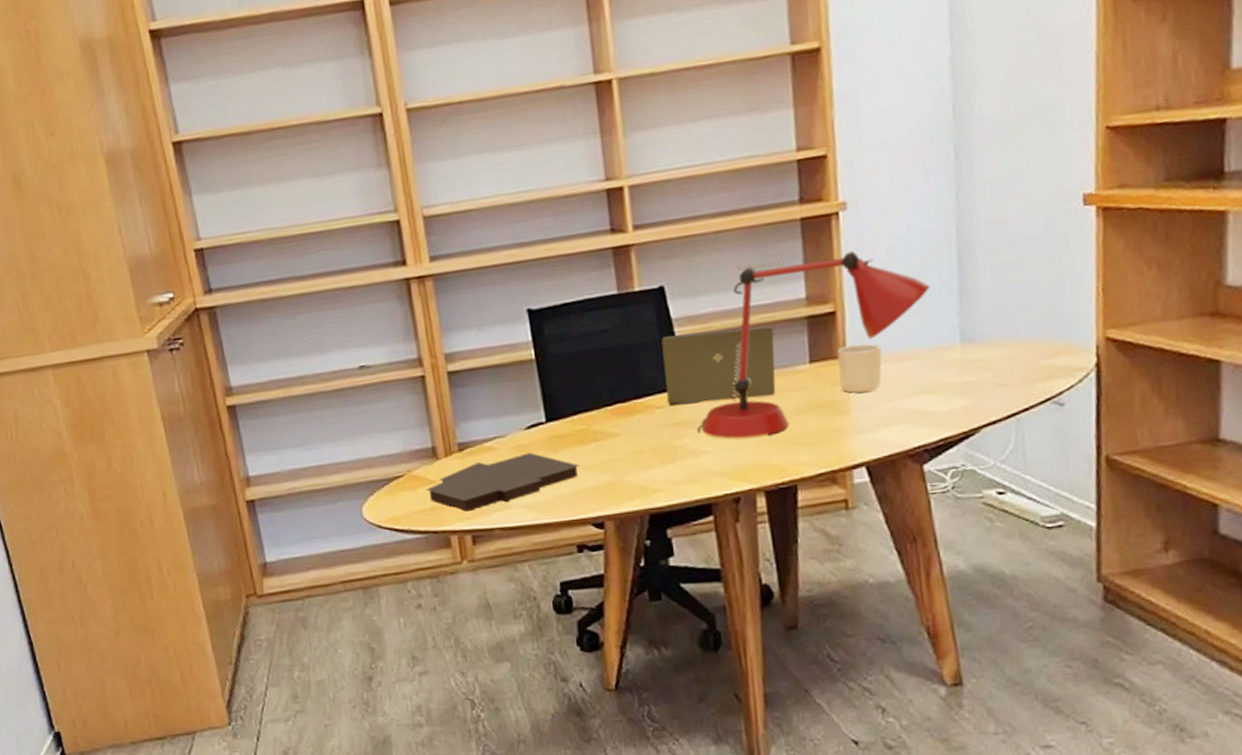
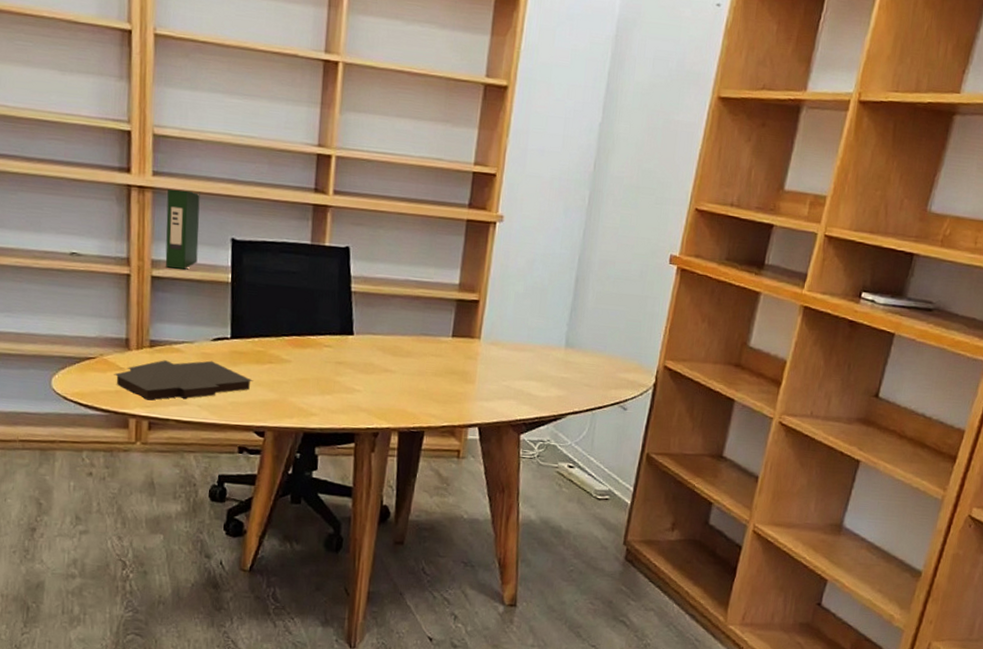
binder: none [449,266,494,359] -> present [165,190,200,269]
laptop: present [661,326,776,405] -> none [335,289,429,356]
desk lamp: present [696,251,931,439] -> none [354,245,552,388]
mug: present [837,343,882,393] -> none [471,329,507,370]

